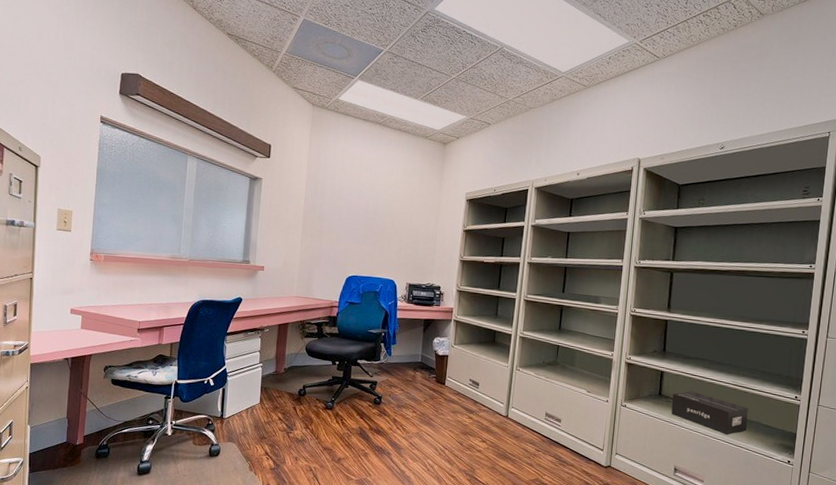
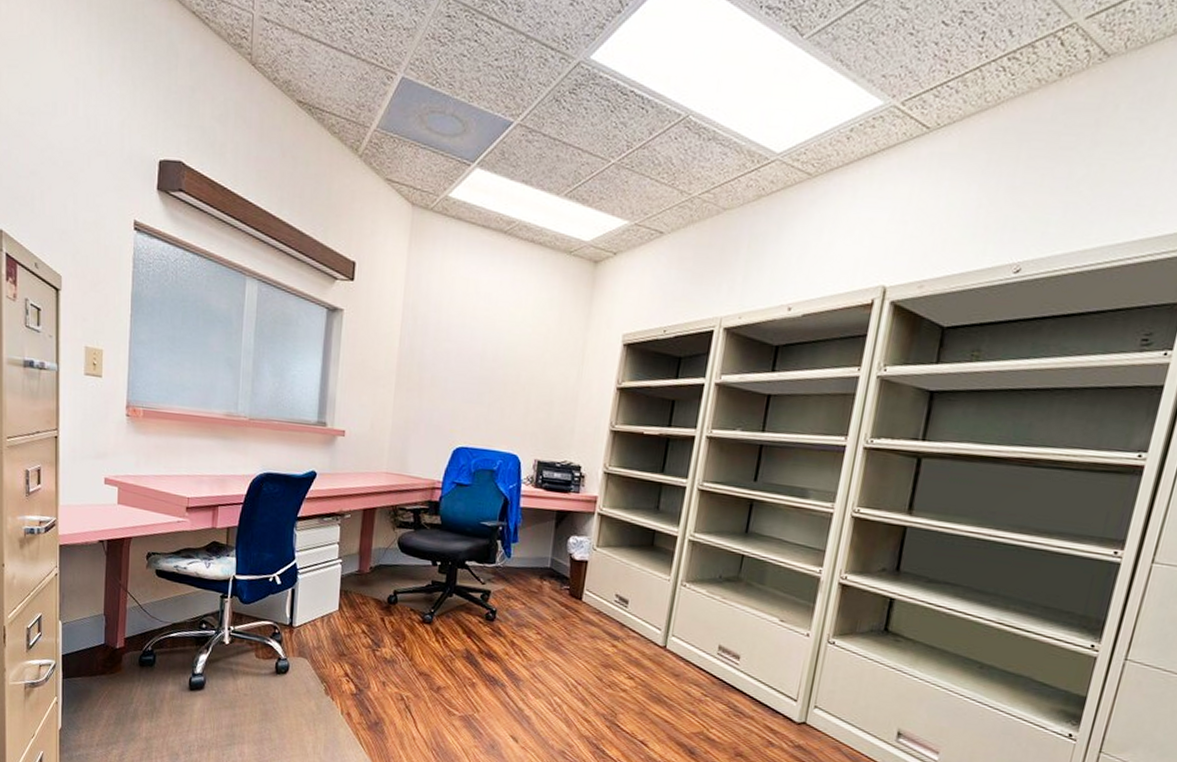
box: present [671,391,748,436] -> none [900,627,1017,693]

